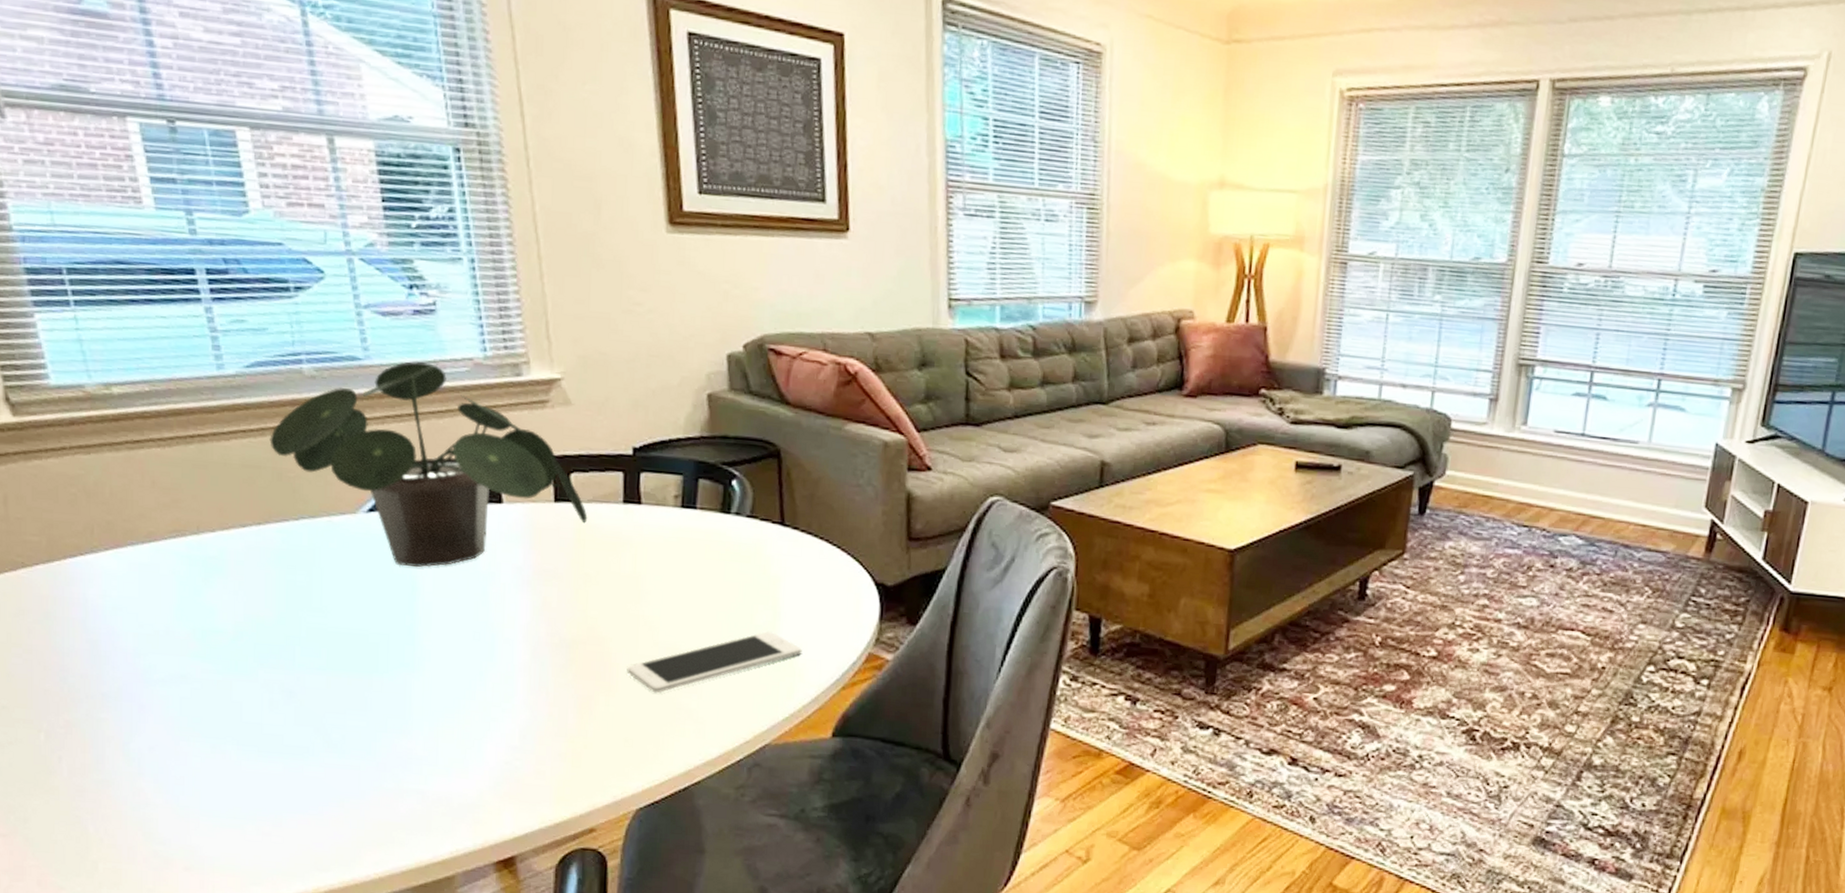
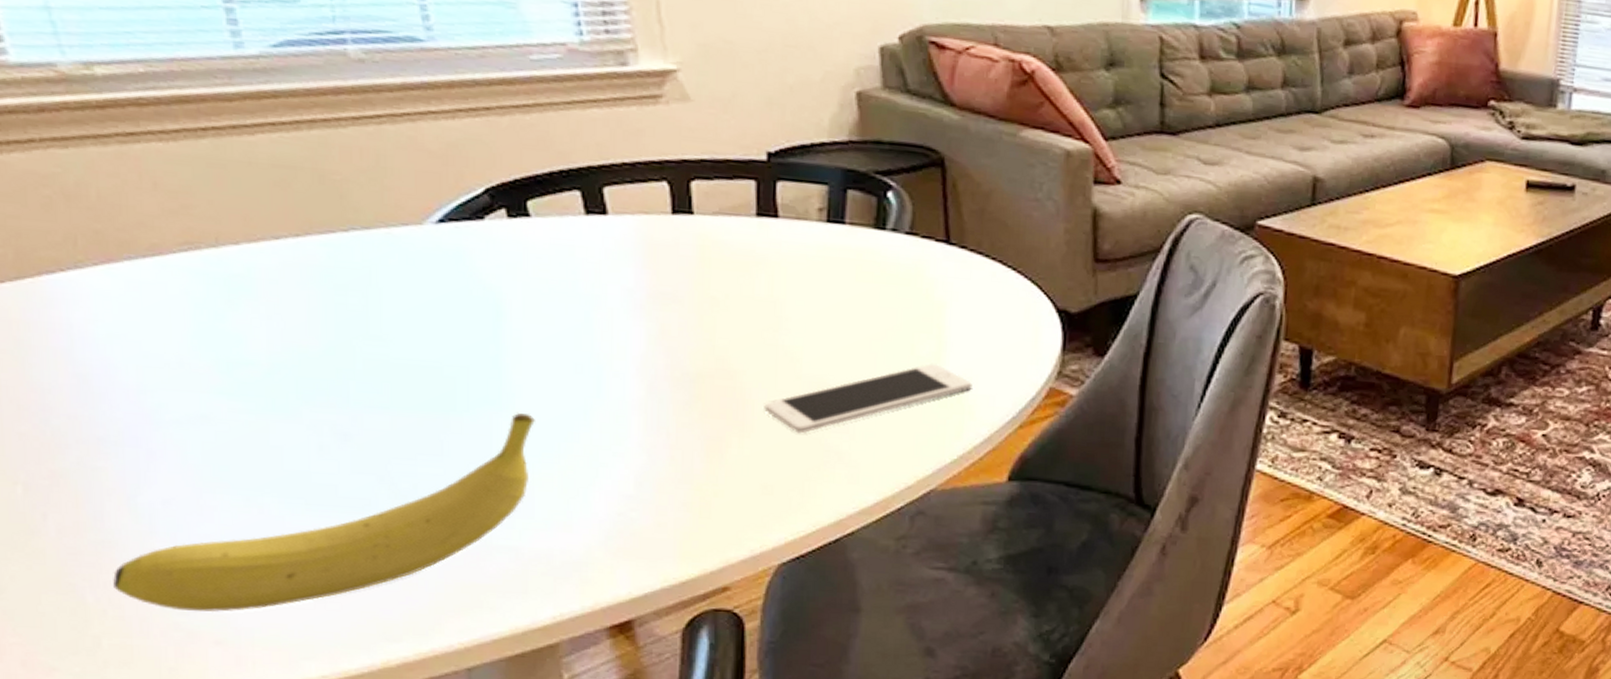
fruit: none [109,673,440,843] -> present [113,412,535,613]
potted plant: present [269,361,588,568] -> none [307,44,713,289]

